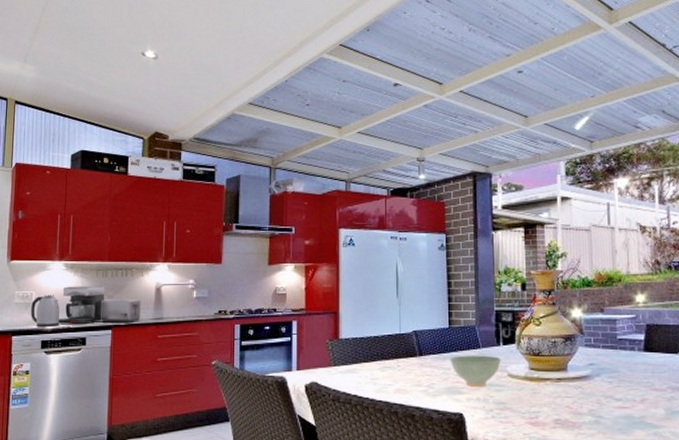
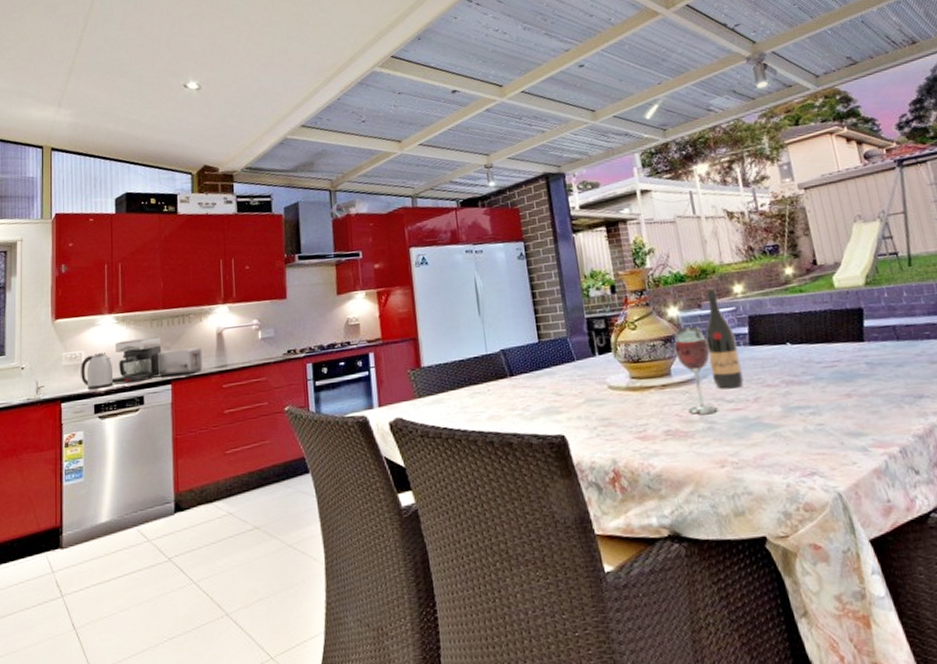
bowl: present [449,355,501,386] -> none [543,367,599,404]
wineglass: none [574,329,606,408] -> present [674,326,718,414]
wine bottle: none [603,295,633,389] -> present [705,287,744,389]

